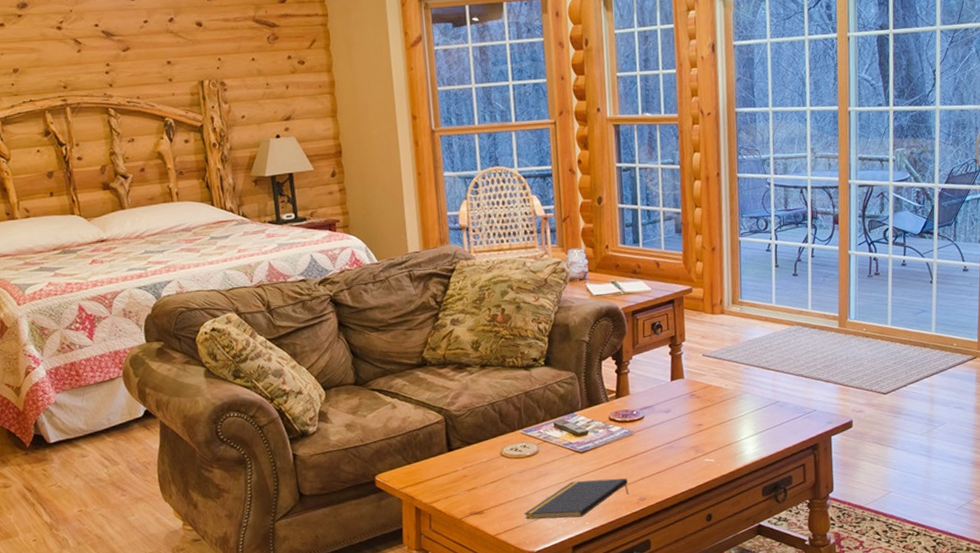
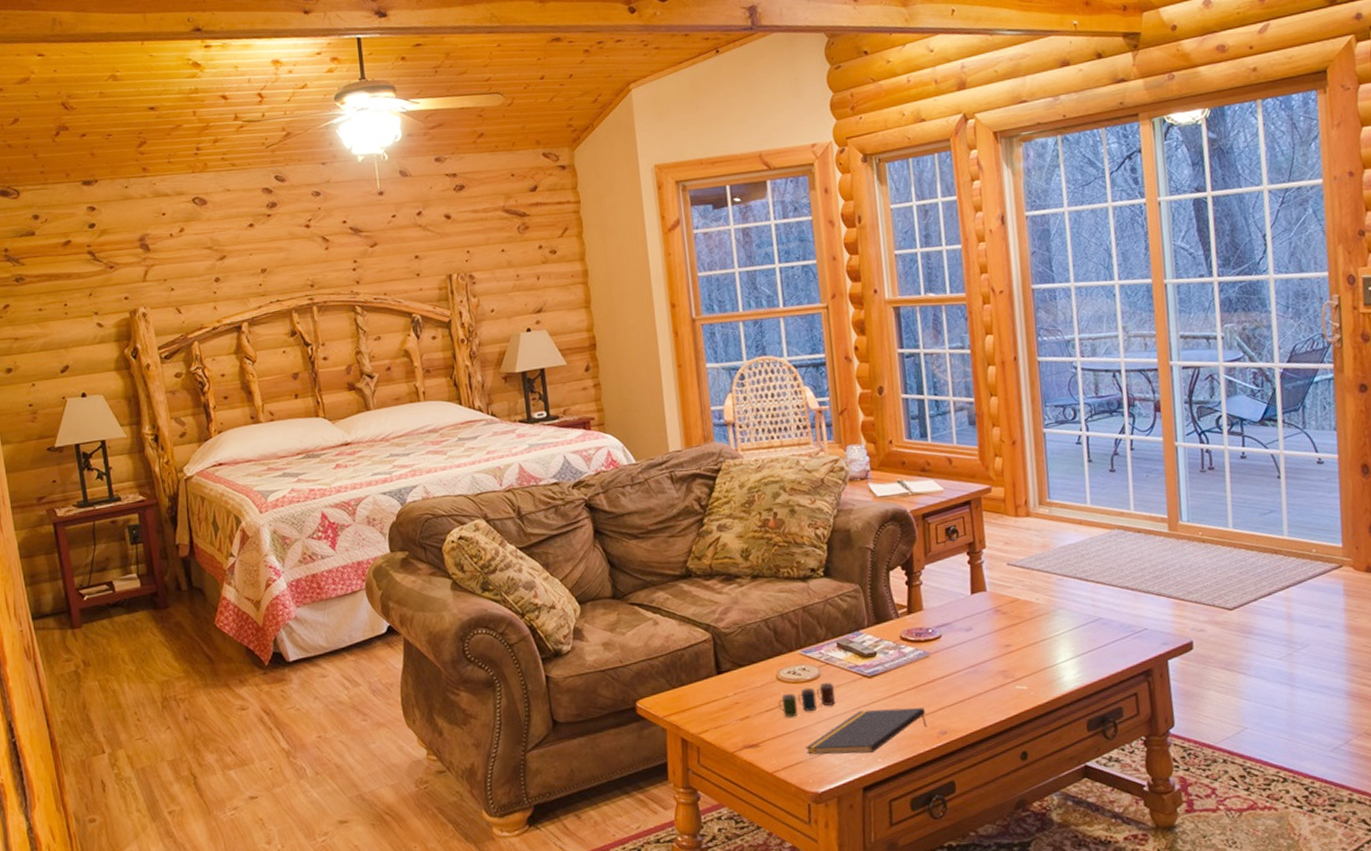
cup: none [501,457,552,488] -> present [778,682,836,718]

